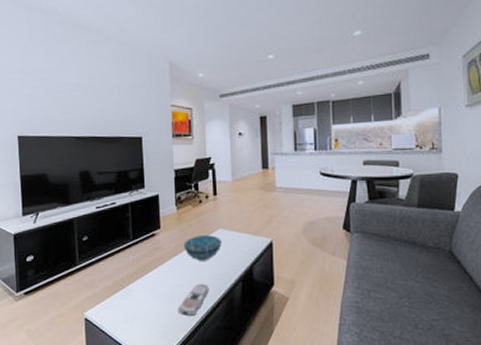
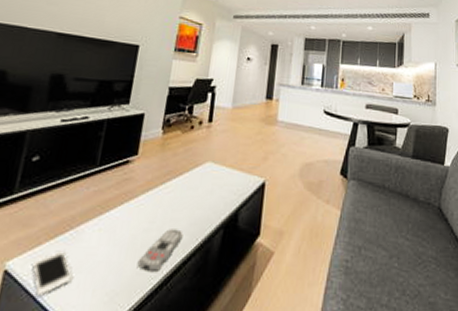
cell phone: none [103,303,133,334] -> present [32,250,72,295]
decorative bowl: present [183,235,222,261] -> none [161,168,208,200]

